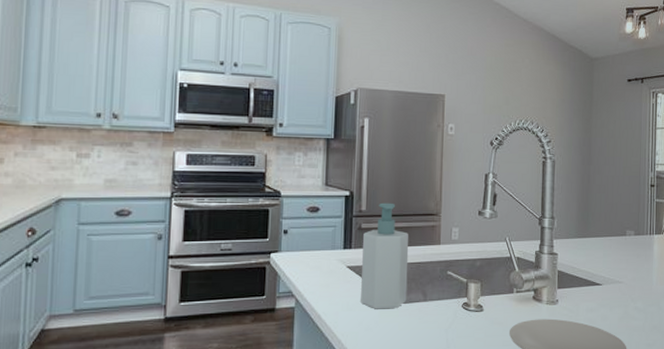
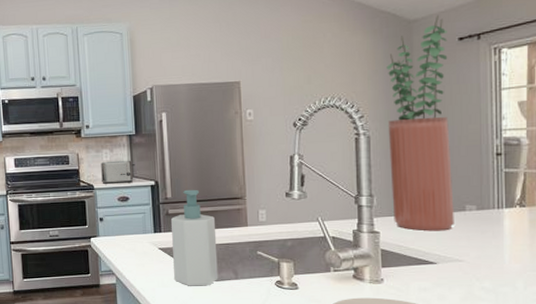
toaster: none [291,165,331,193] -> present [101,160,136,185]
vase: none [569,56,620,254] -> present [386,15,454,231]

